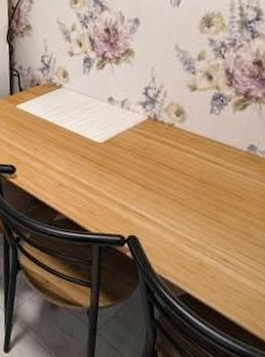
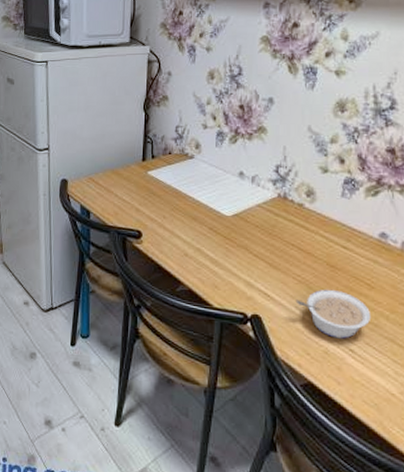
legume: none [170,204,241,250] -> present [295,289,370,339]

